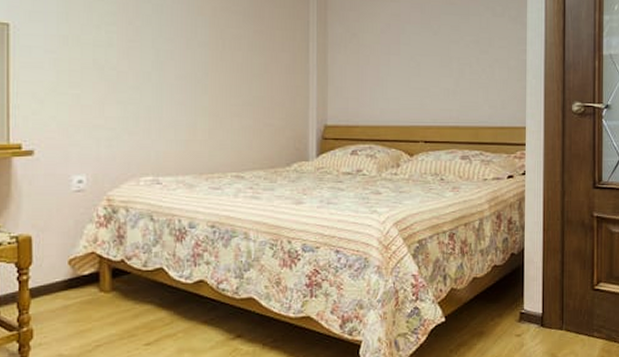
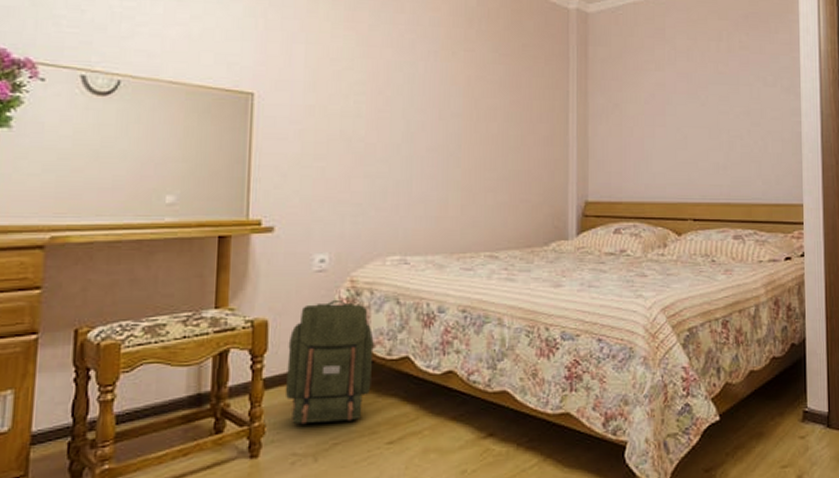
backpack: none [50,216,130,329] -> present [285,299,374,425]

